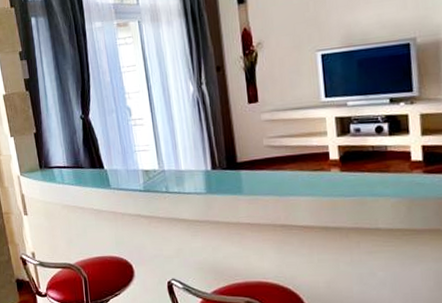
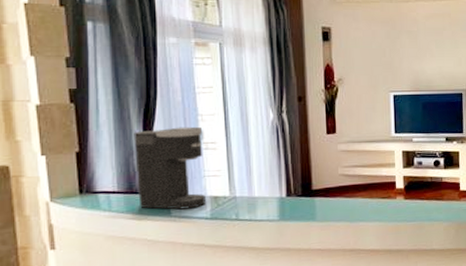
coffee maker: none [75,104,138,183] -> present [134,126,205,210]

